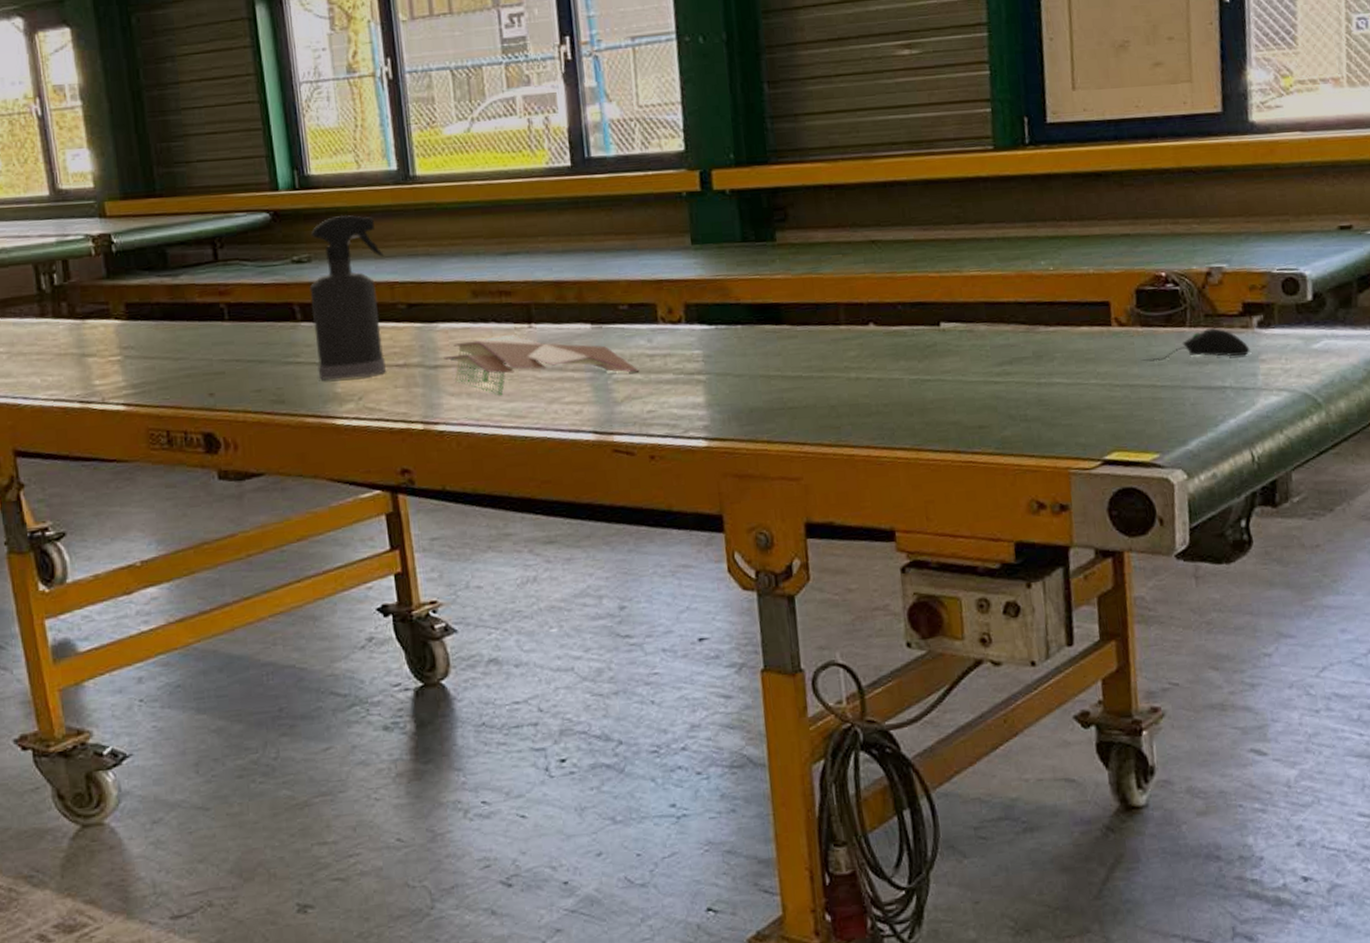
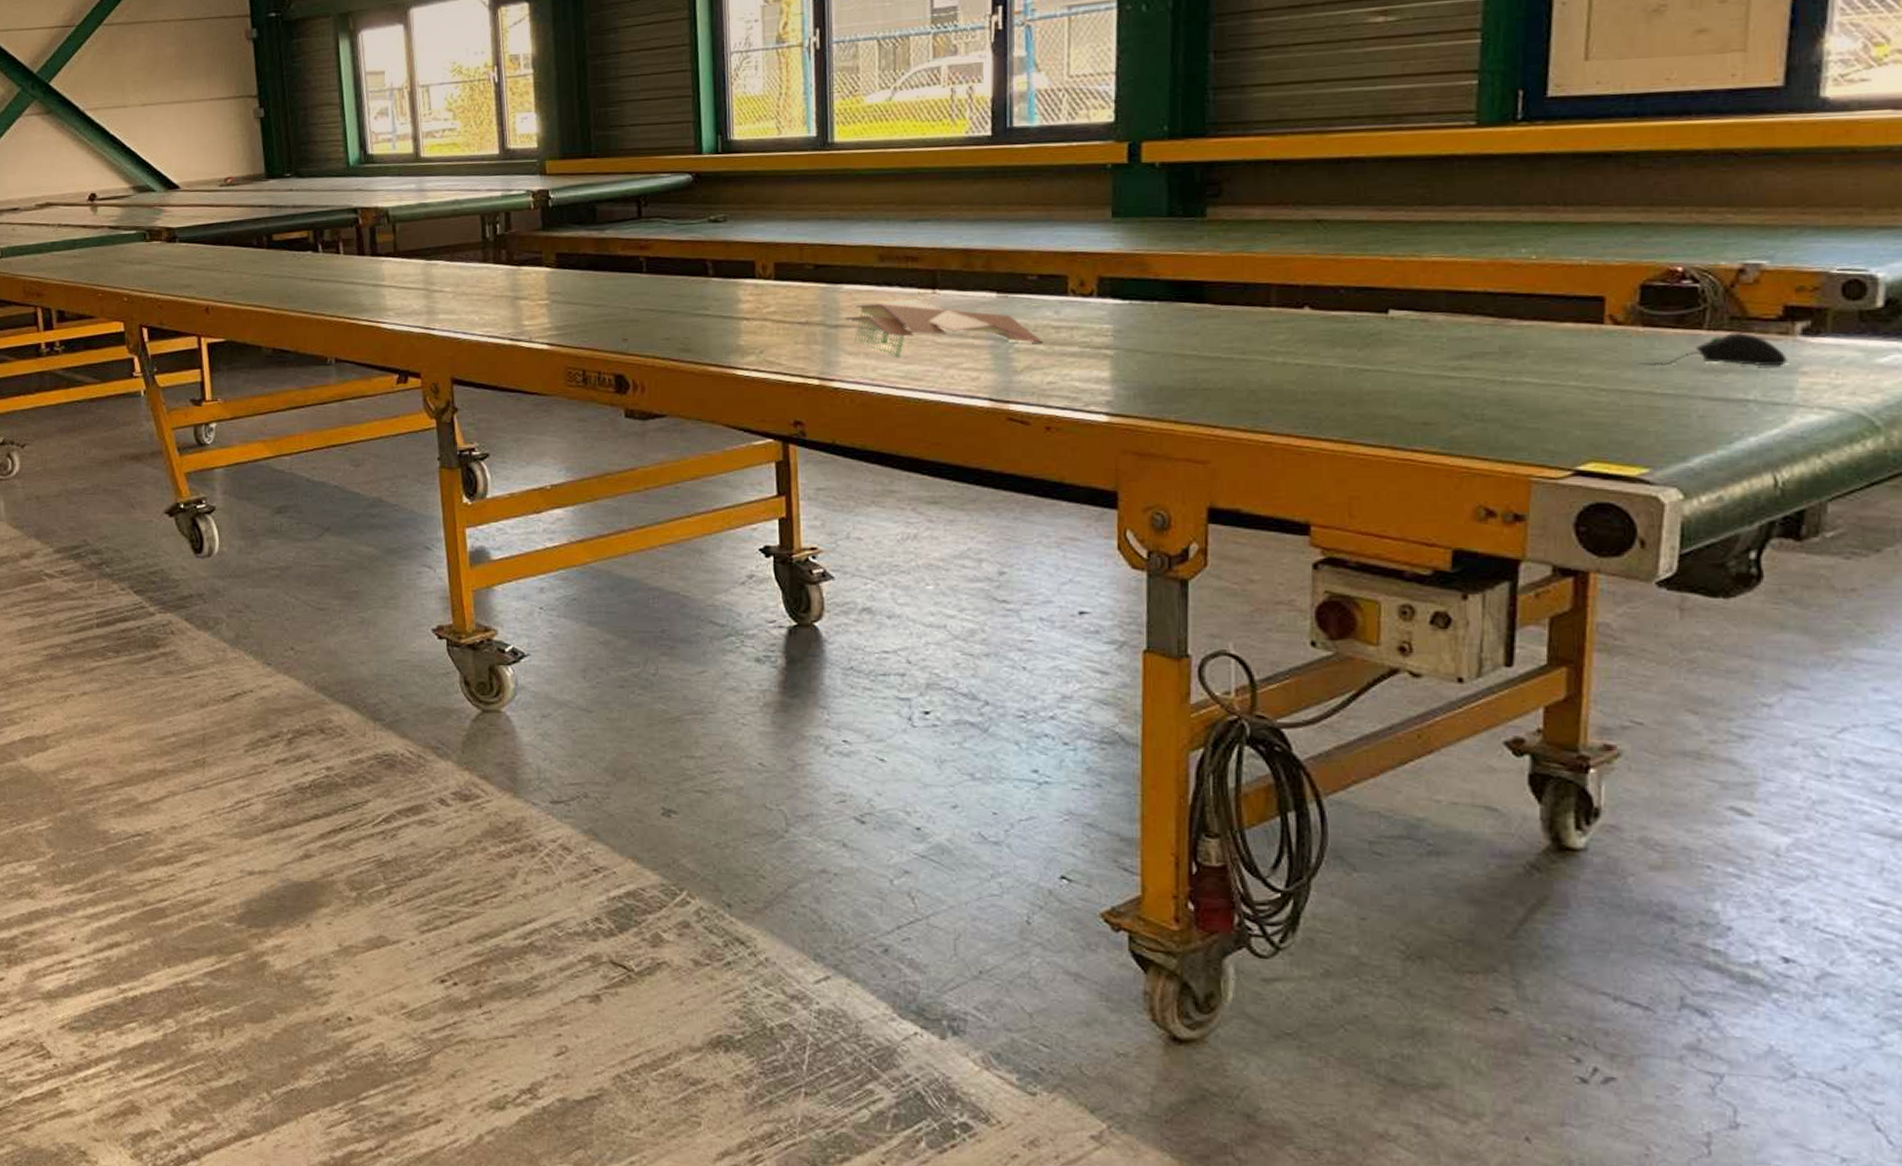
spray bottle: present [309,214,386,380] -> none [723,178,796,333]

